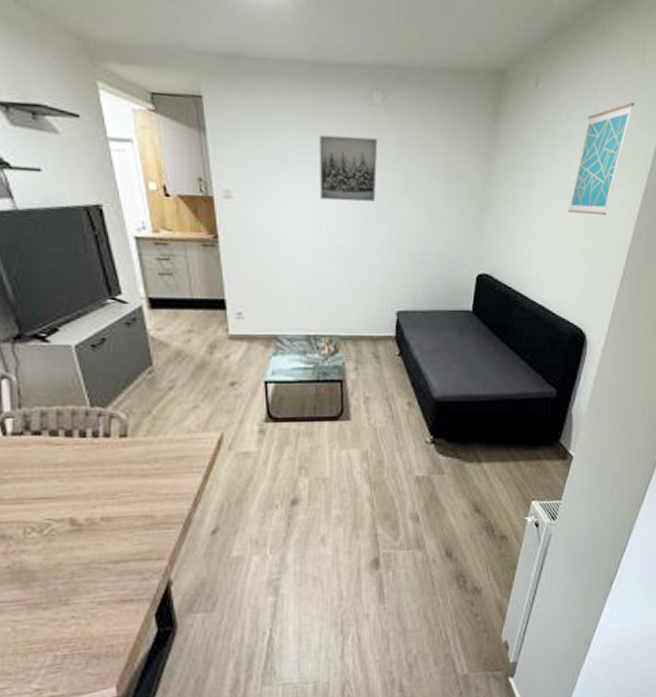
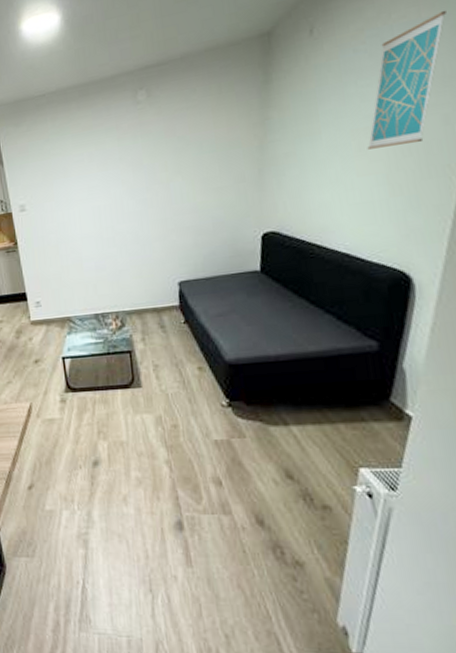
wall art: present [319,135,378,202] -> none [93,131,149,196]

